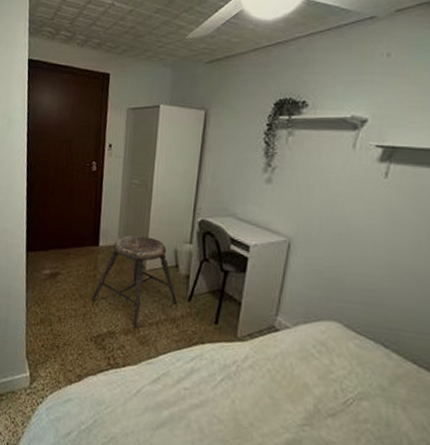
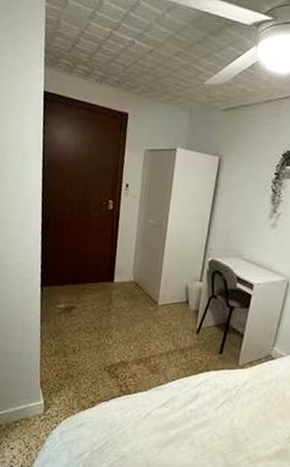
stool: present [91,235,178,329] -> none [105,272,187,359]

